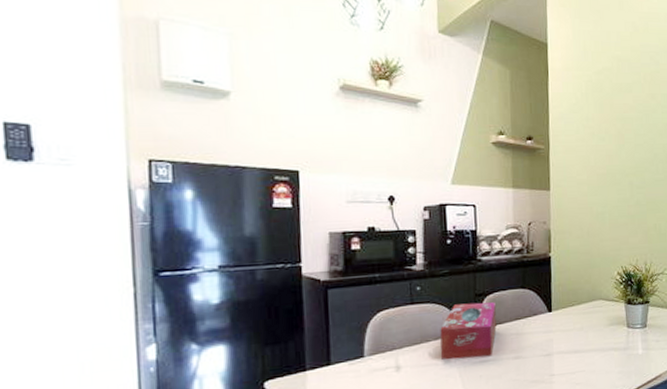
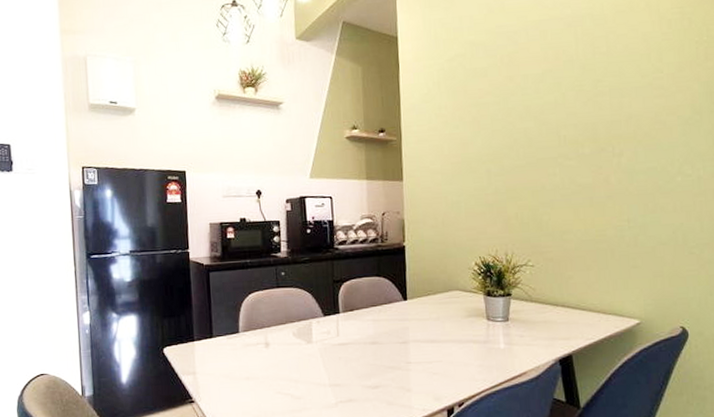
tissue box: present [440,302,497,360] -> none [302,288,354,341]

